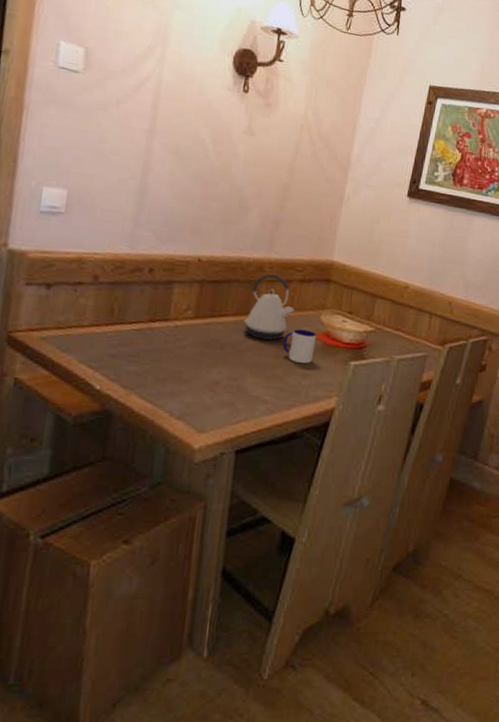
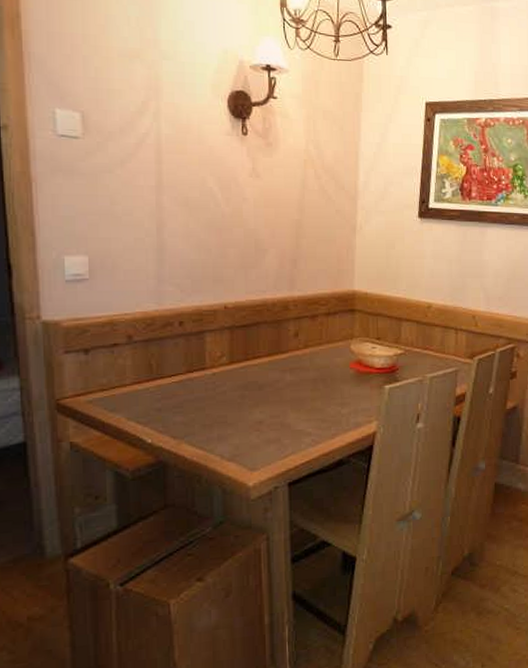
kettle: present [244,273,295,341] -> none [277,310,324,376]
mug: present [282,329,316,363] -> none [317,360,349,393]

